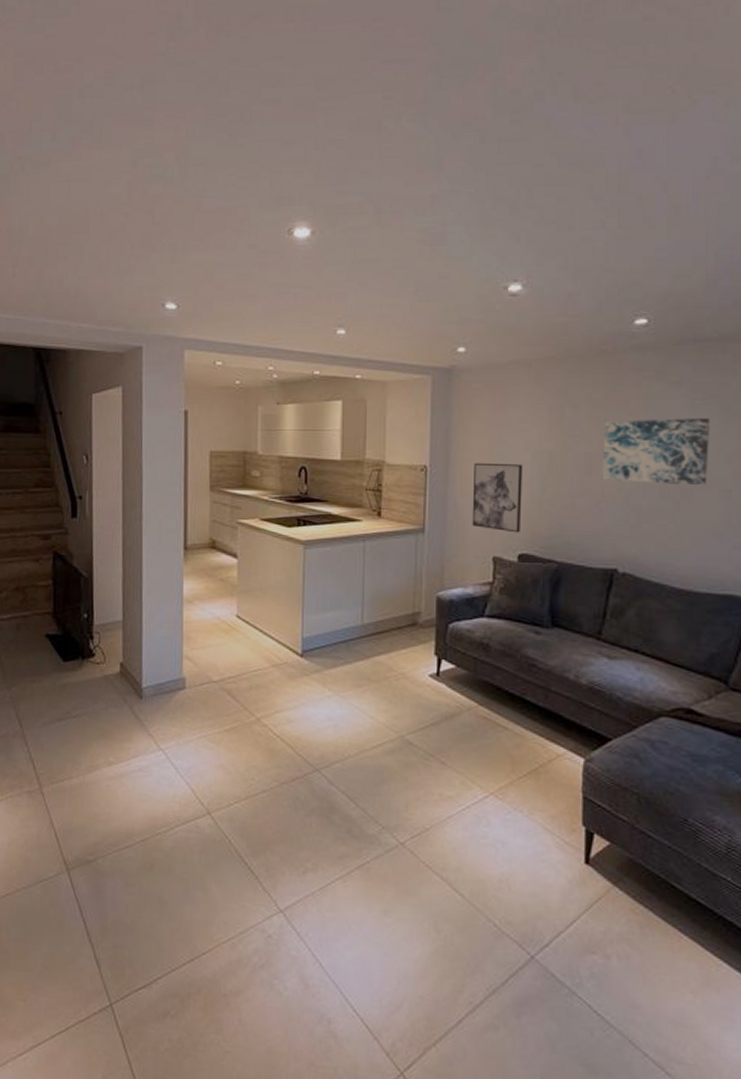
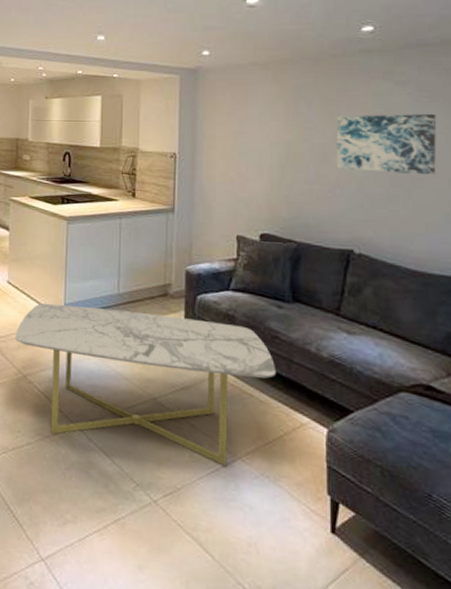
coffee table: none [247,638,533,804] -> present [15,303,277,467]
wall art: present [472,462,524,533] -> none [217,151,263,215]

